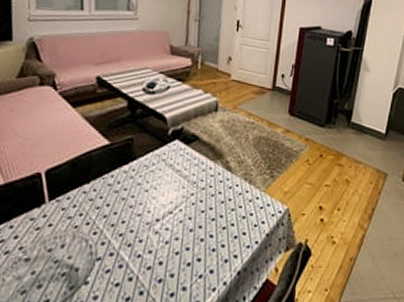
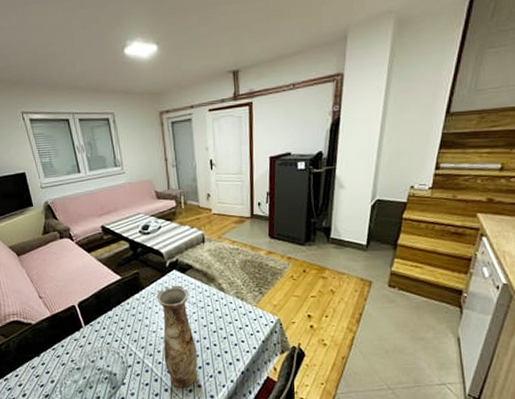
vase: none [145,158,190,291] -> present [156,285,198,388]

